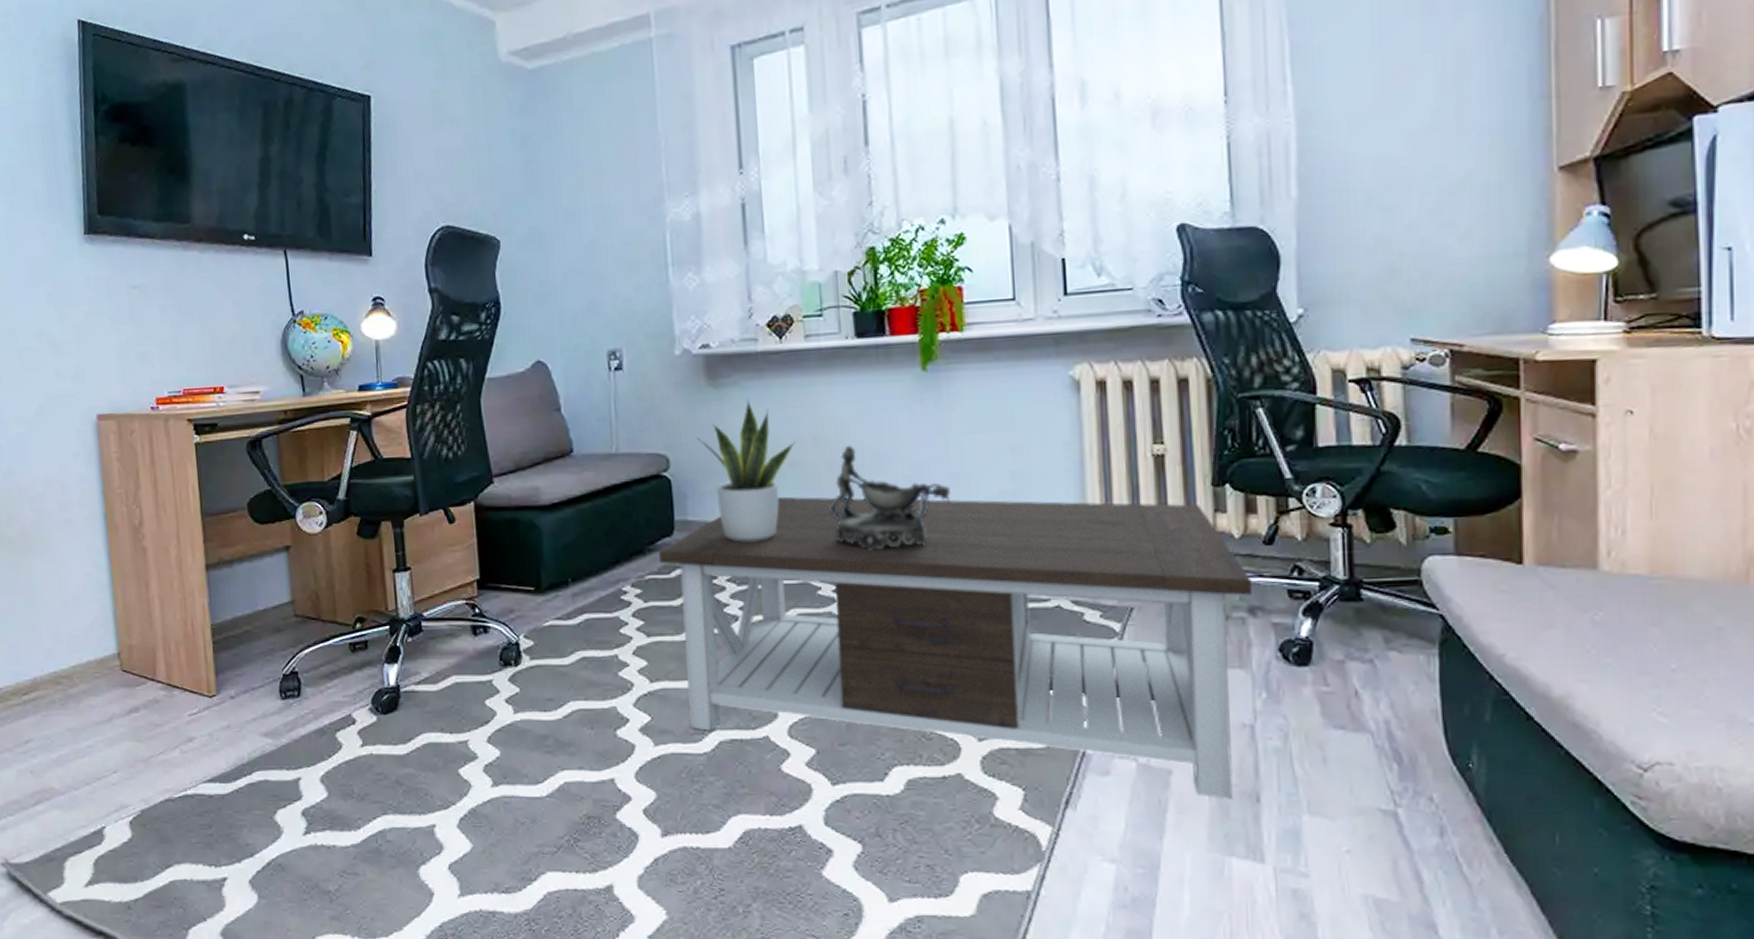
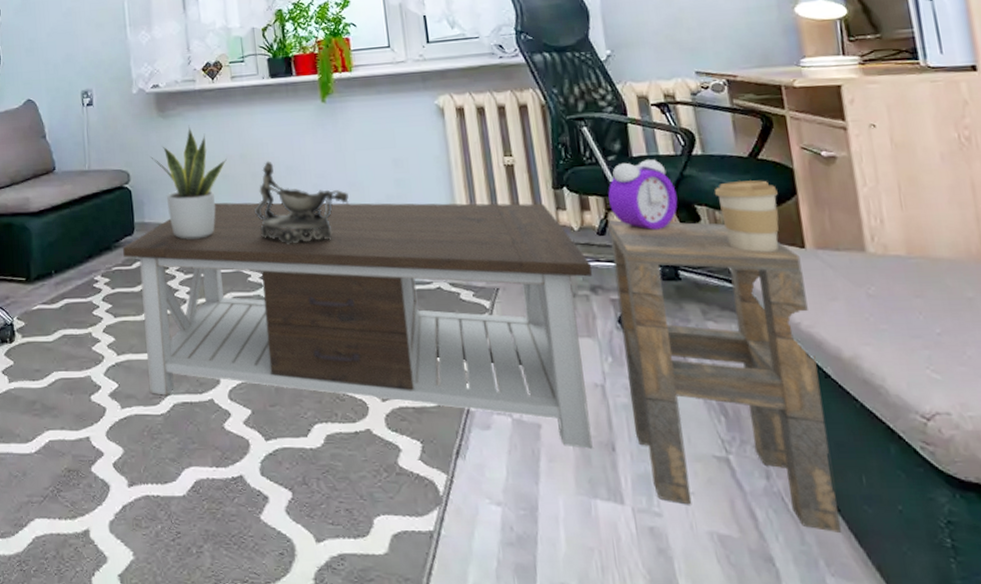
side table: none [1278,526,1522,897] -> present [608,220,841,532]
alarm clock: none [1282,450,1369,538] -> present [608,159,678,229]
coffee cup: none [1416,479,1497,568] -> present [714,180,779,252]

